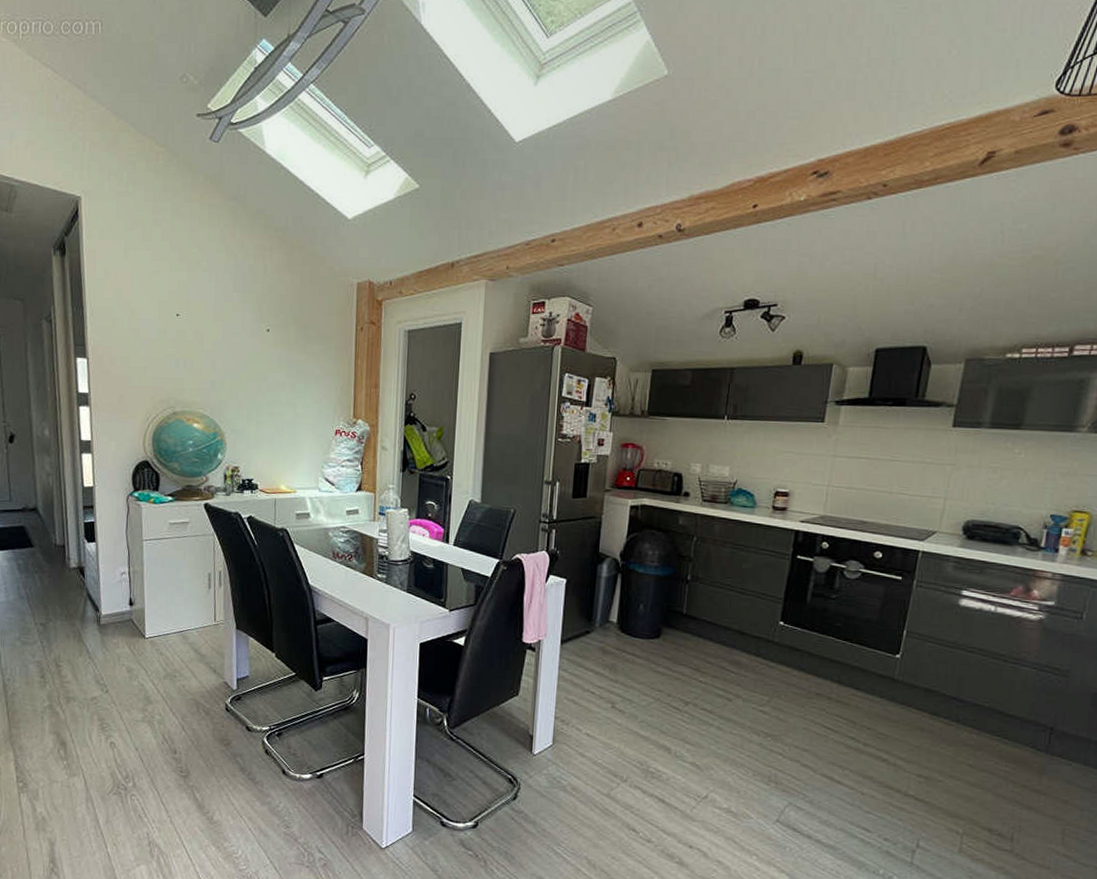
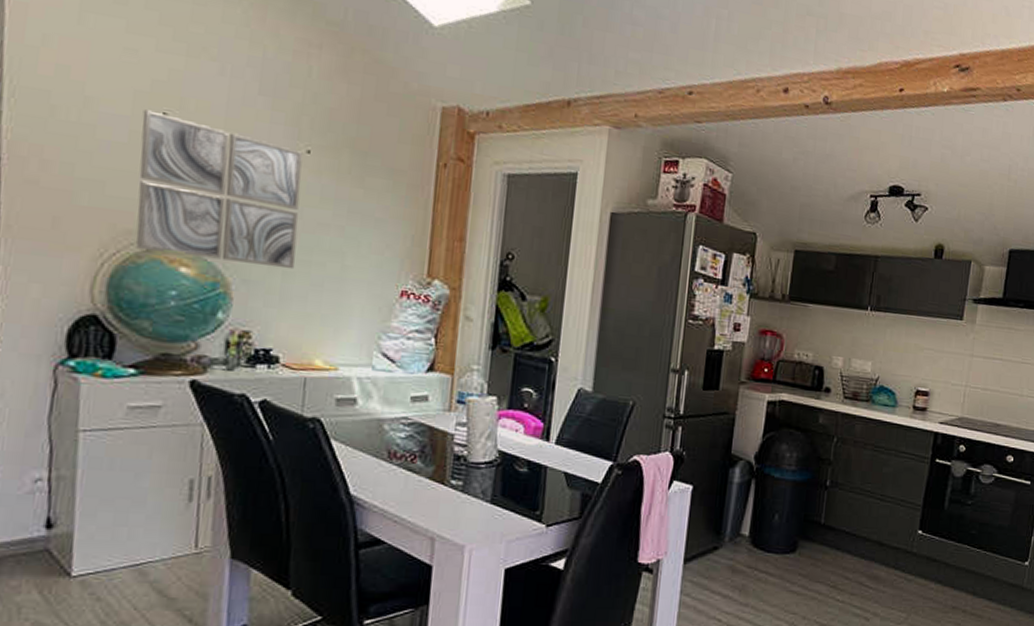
wall art: none [165,313,265,420] -> present [136,109,303,270]

